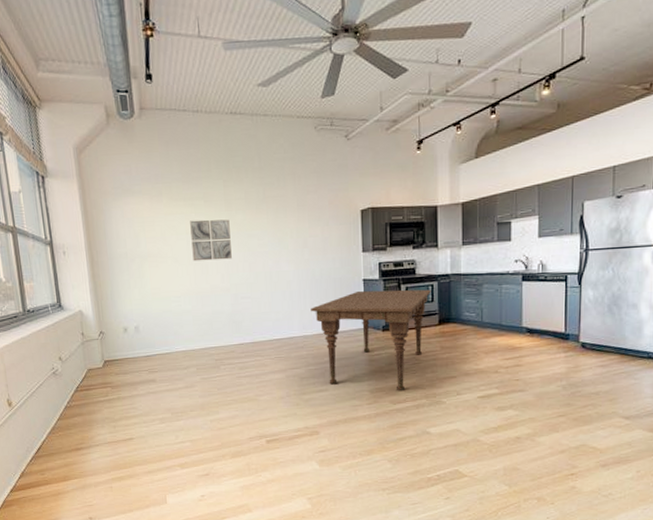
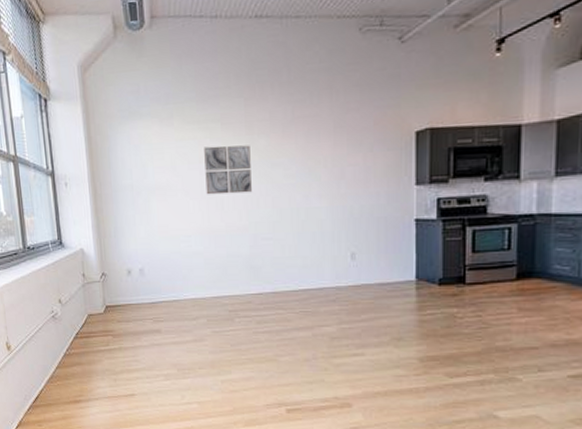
dining table: present [311,289,431,391] -> none [346,233,508,362]

